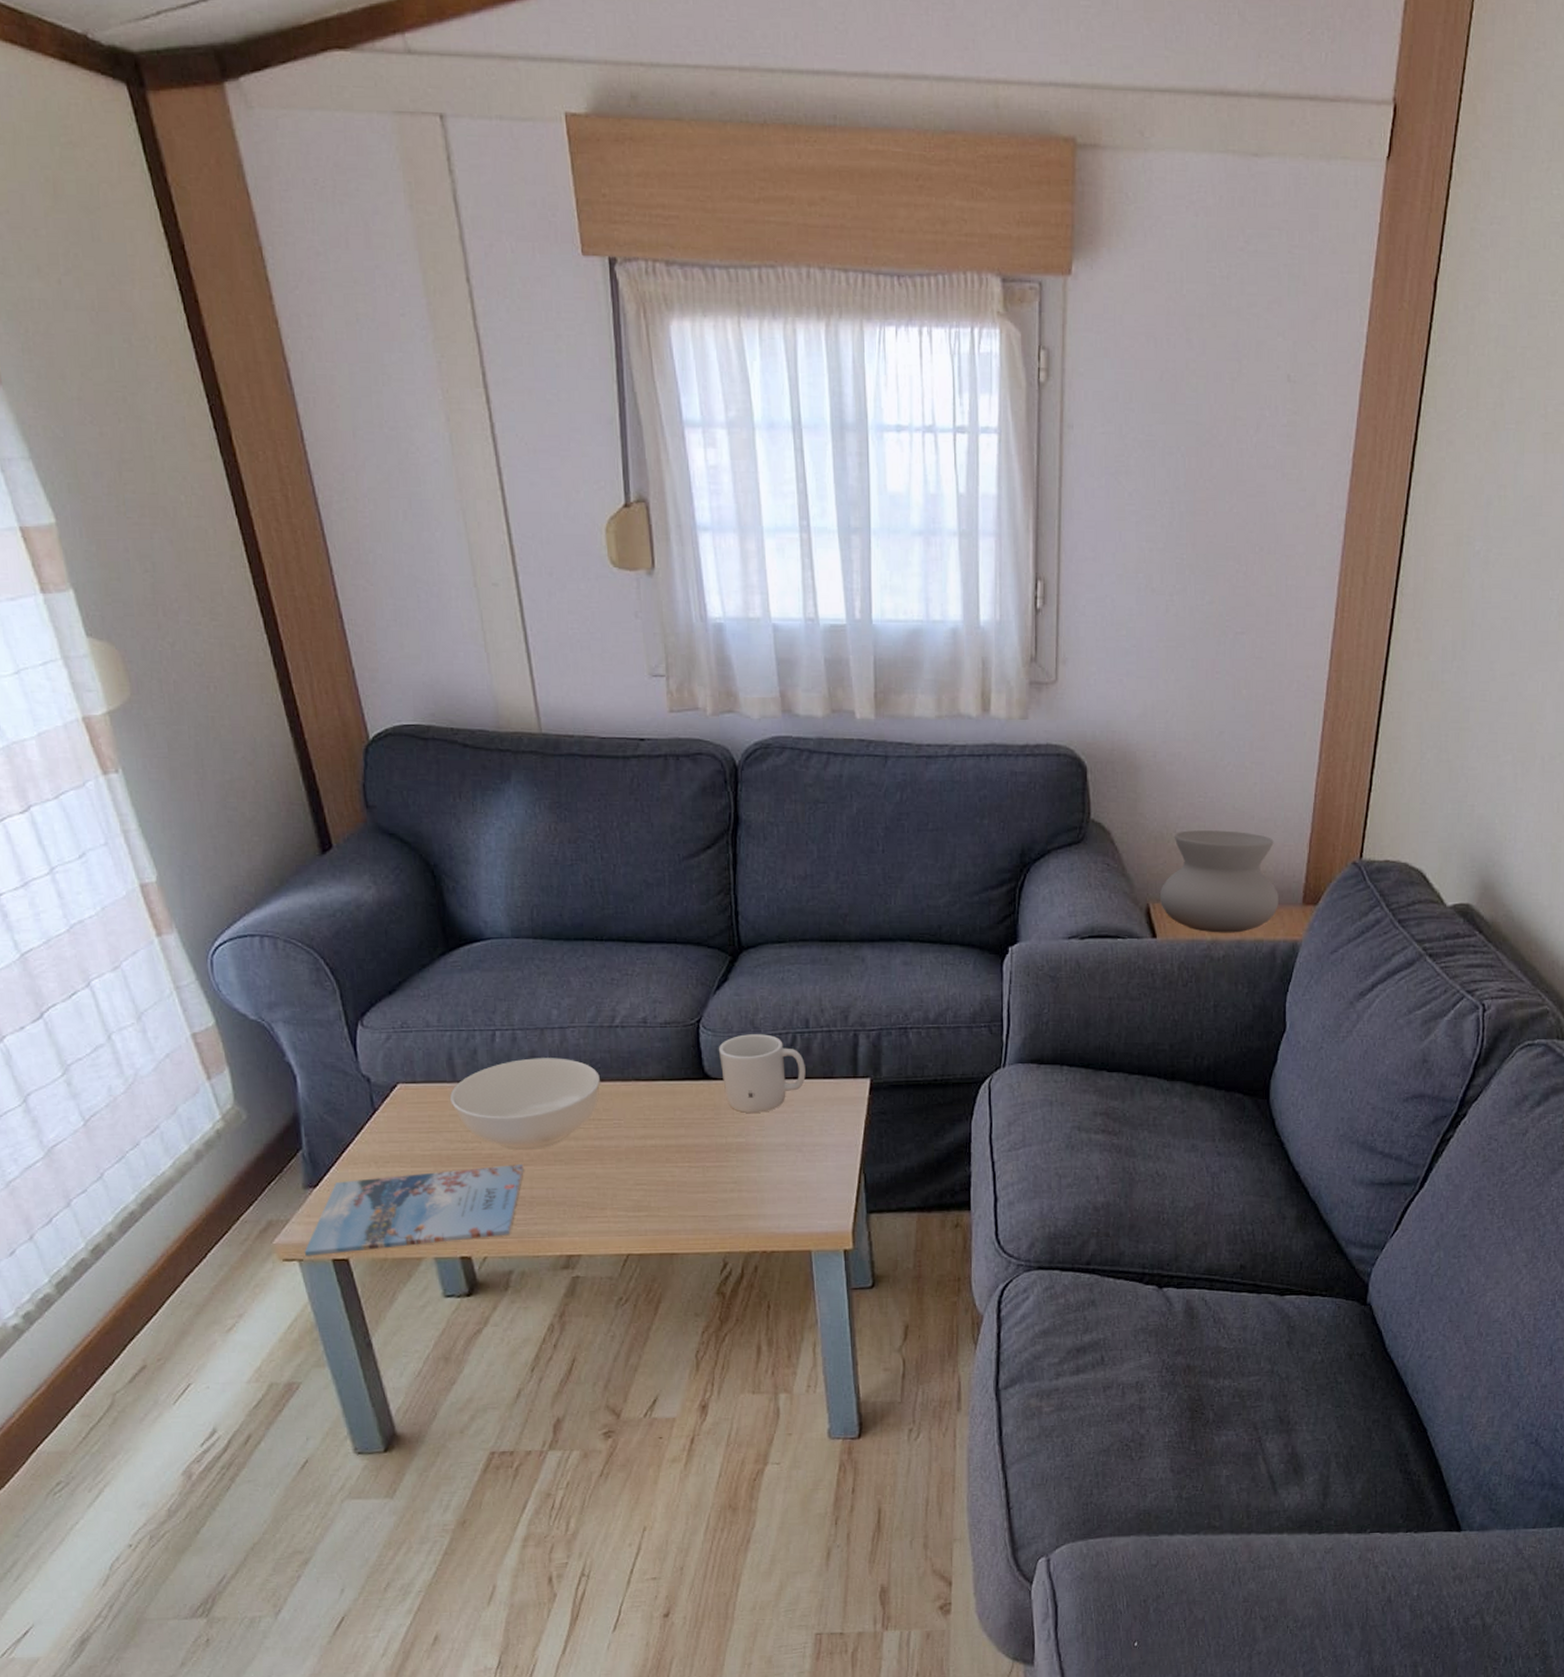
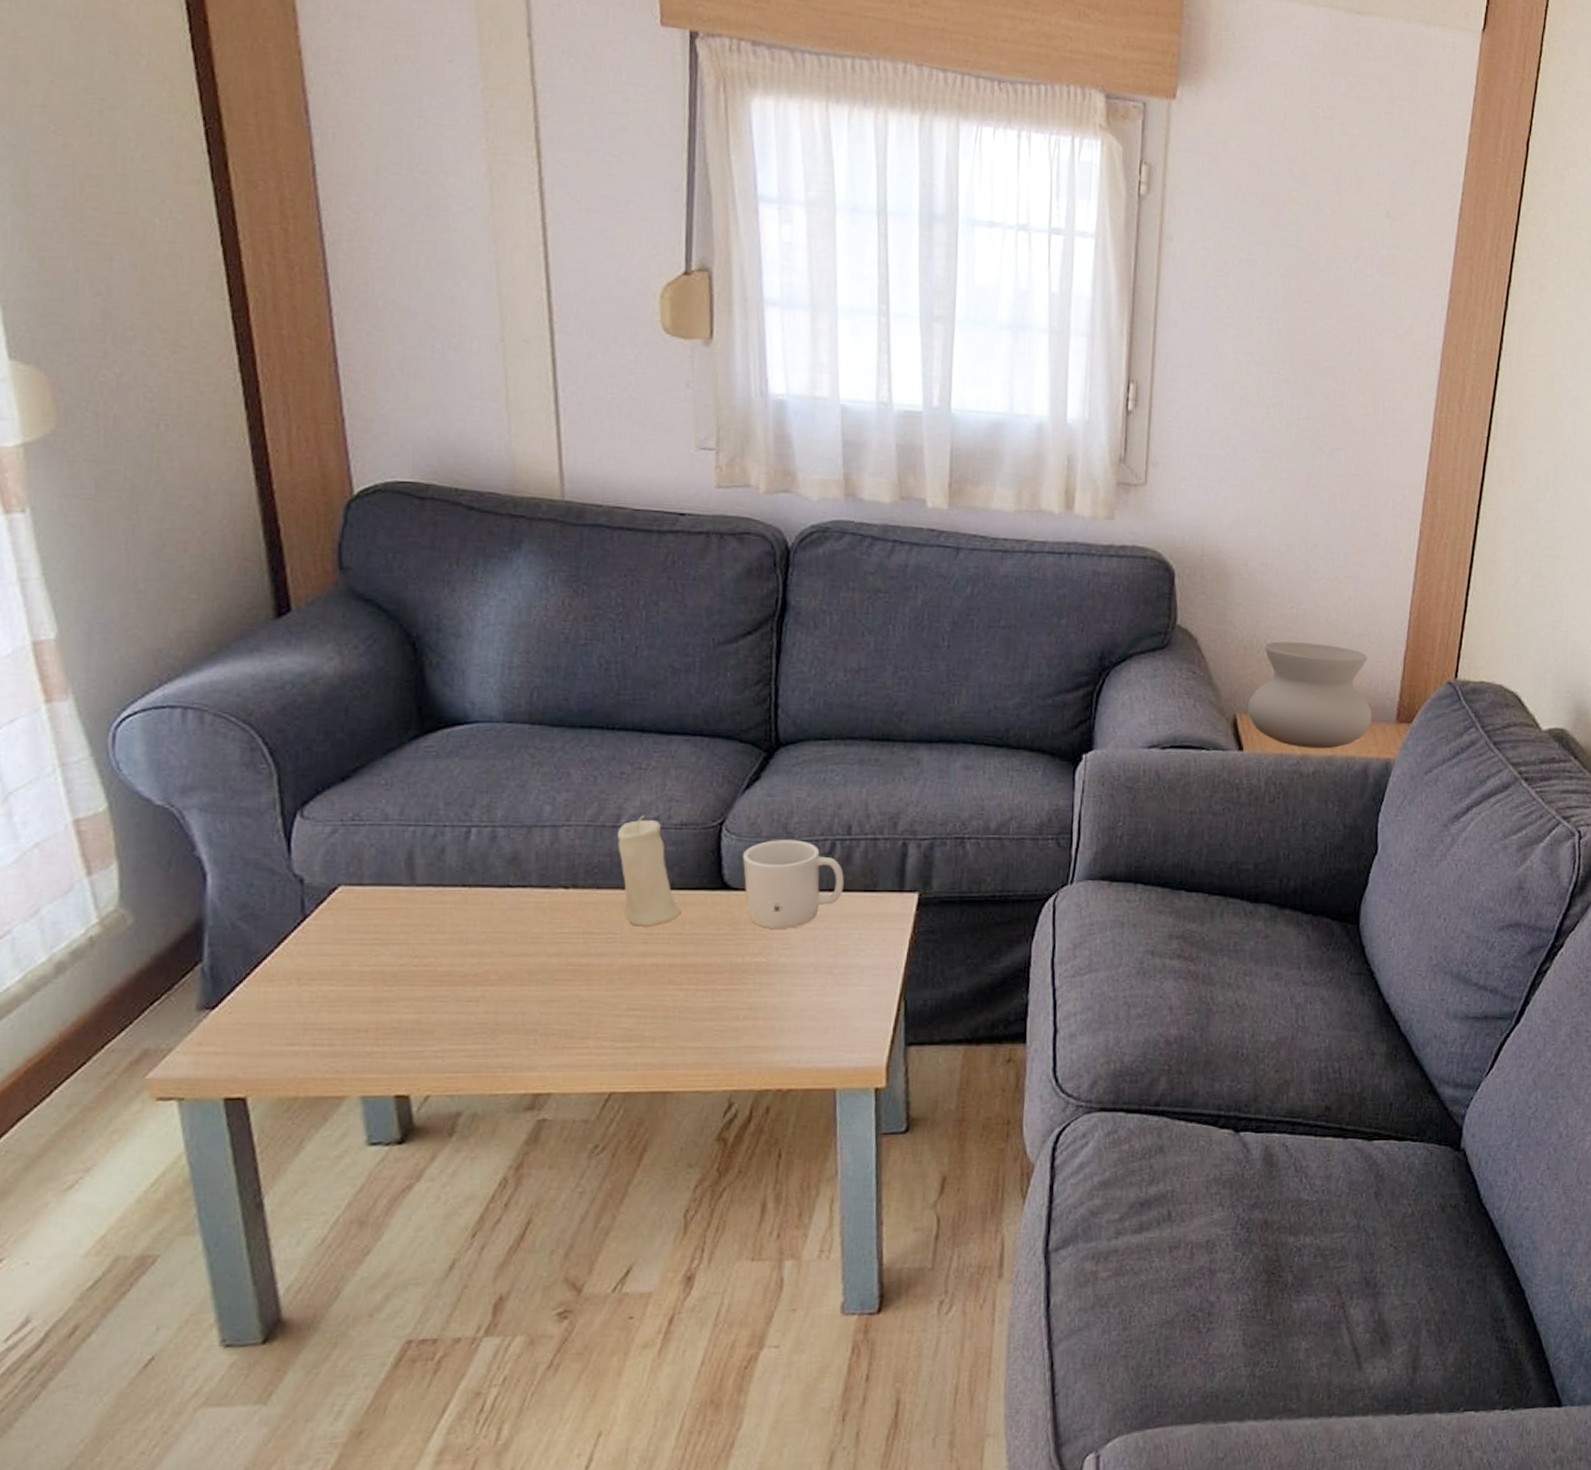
magazine: present [304,1164,524,1256] -> none [187,984,490,1095]
bowl: present [450,1058,600,1151] -> none [405,860,596,968]
candle: none [613,1015,672,1113] -> present [617,814,682,926]

